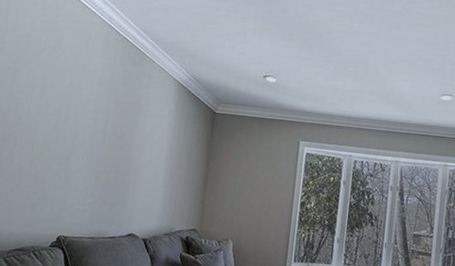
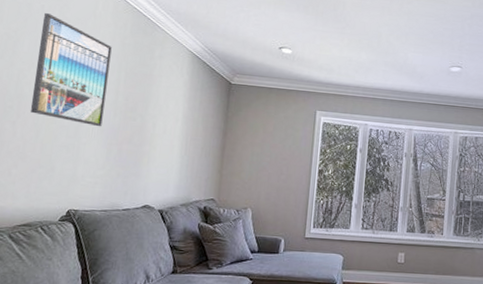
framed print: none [26,44,103,156] -> present [29,13,112,127]

